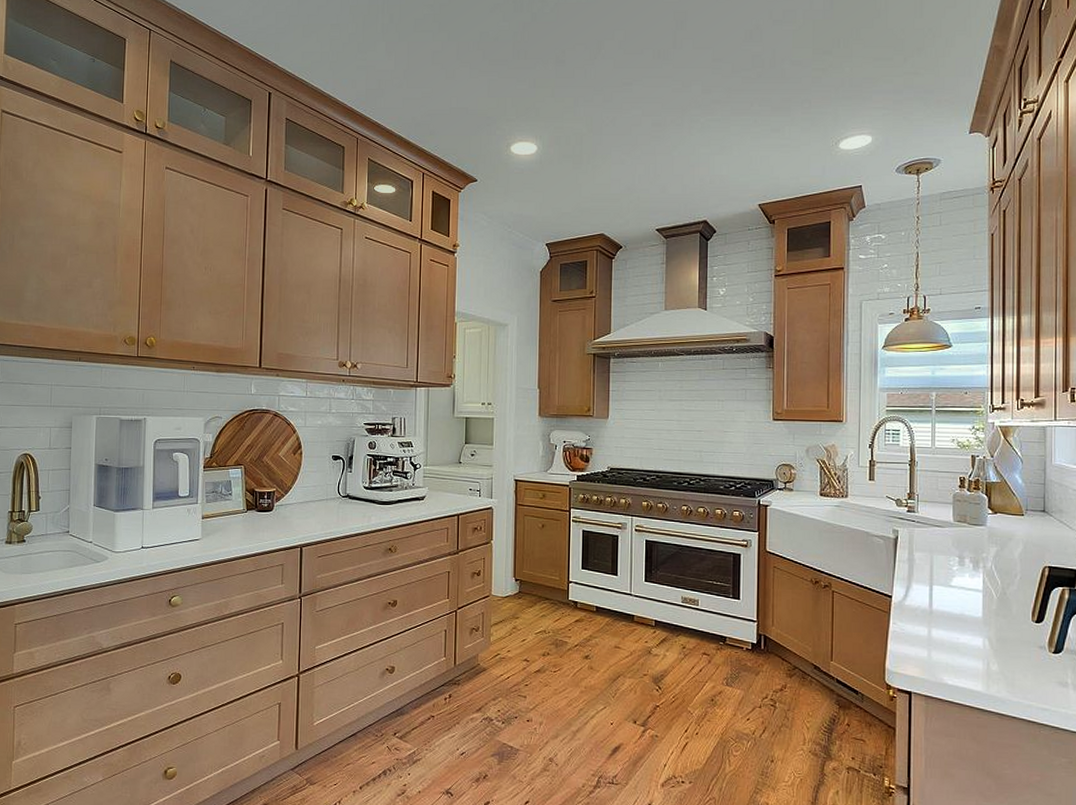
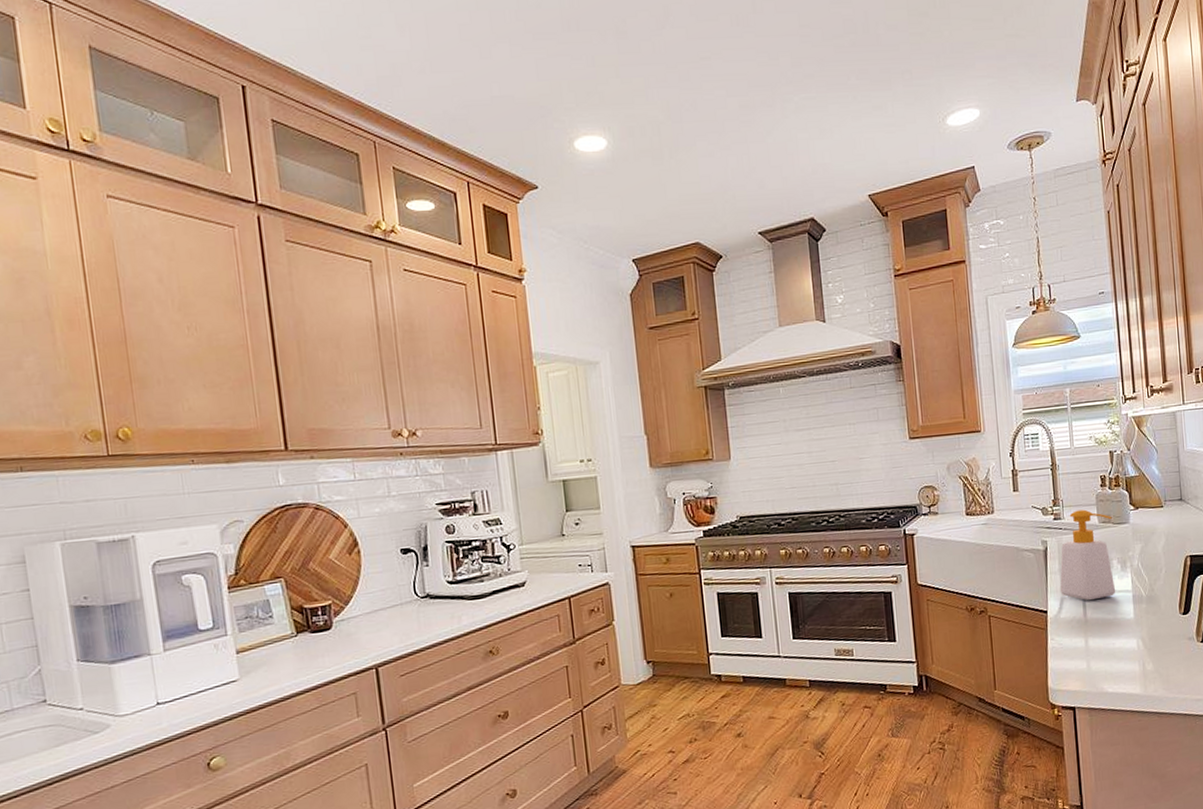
soap bottle: none [907,506,969,593] -> present [1060,509,1116,601]

